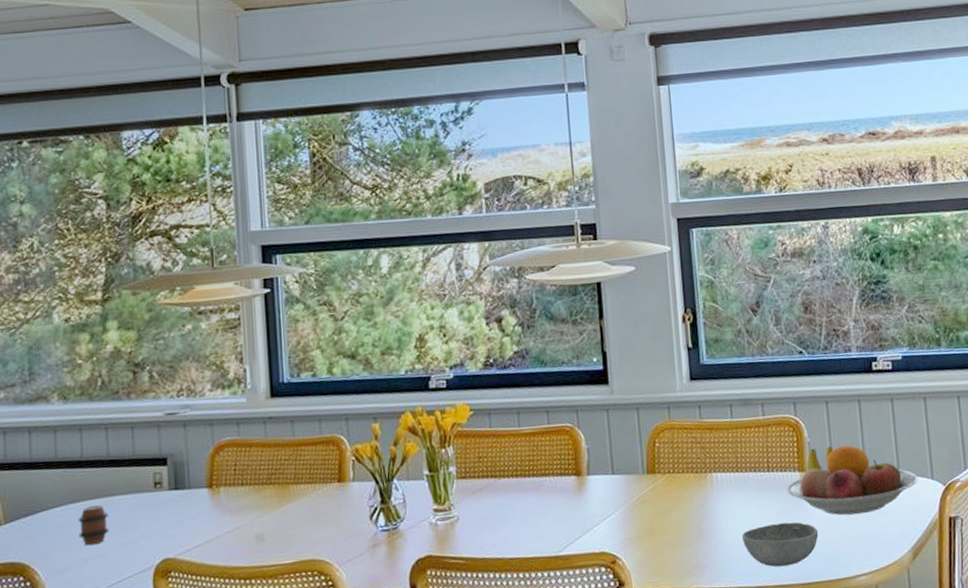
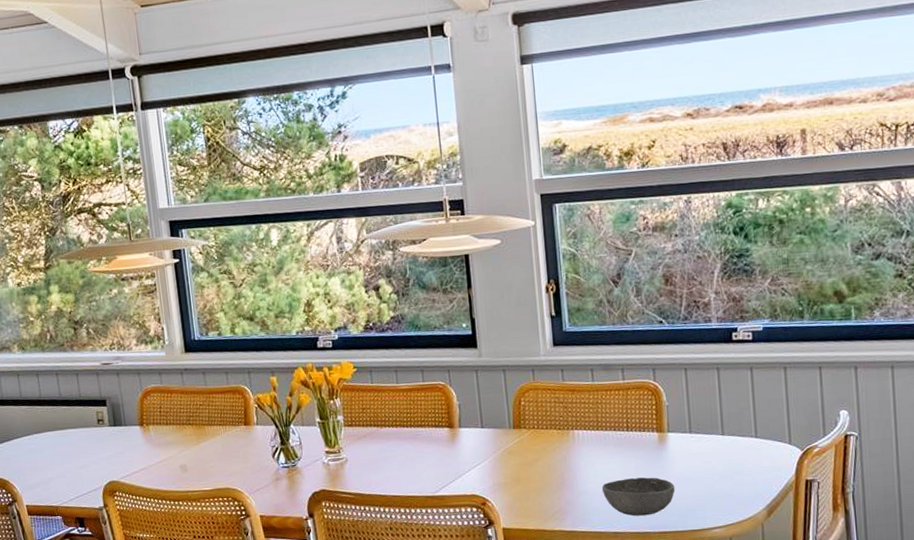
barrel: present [78,505,109,545] -> none [42,436,66,467]
fruit bowl: present [787,445,918,515] -> none [645,409,775,473]

